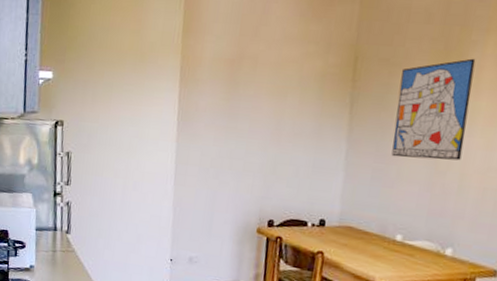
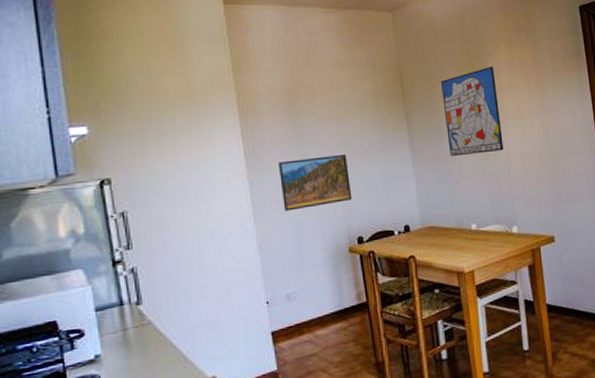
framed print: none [203,130,276,182] -> present [279,154,353,211]

